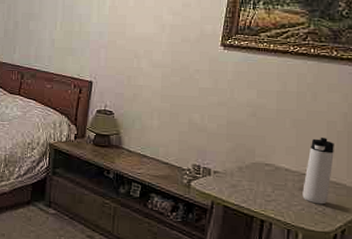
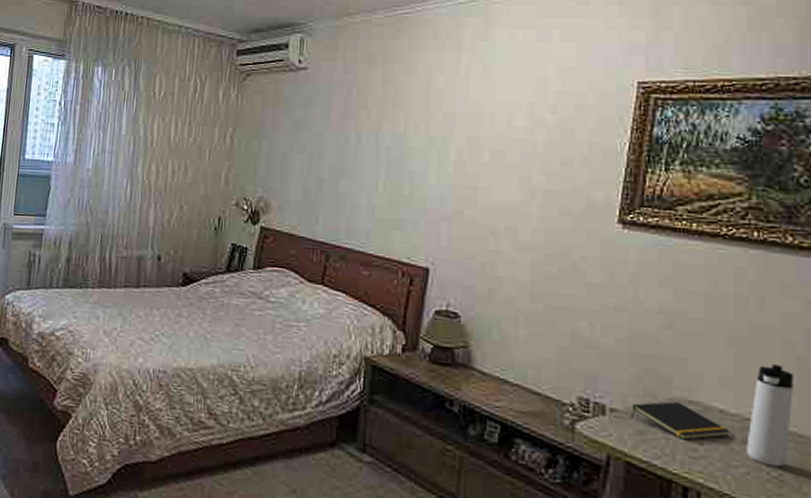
notepad: none [227,165,292,190] -> present [630,401,731,440]

